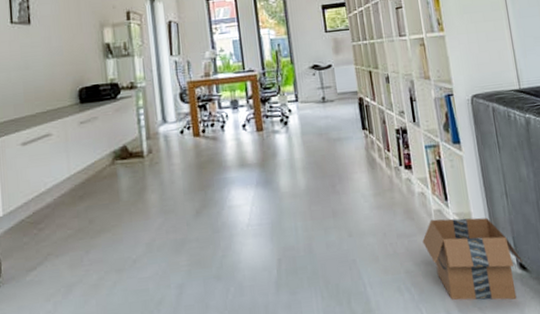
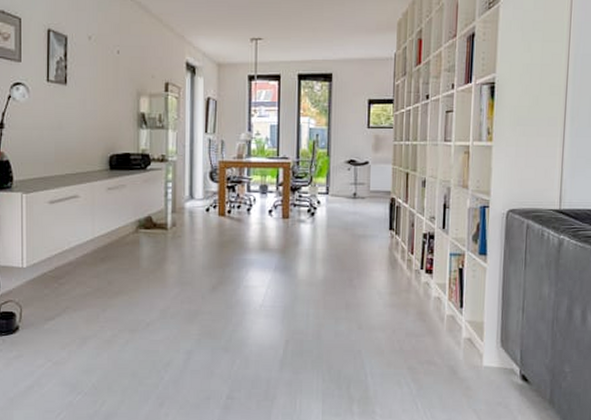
cardboard box: present [422,217,523,301] -> none [430,324,526,406]

